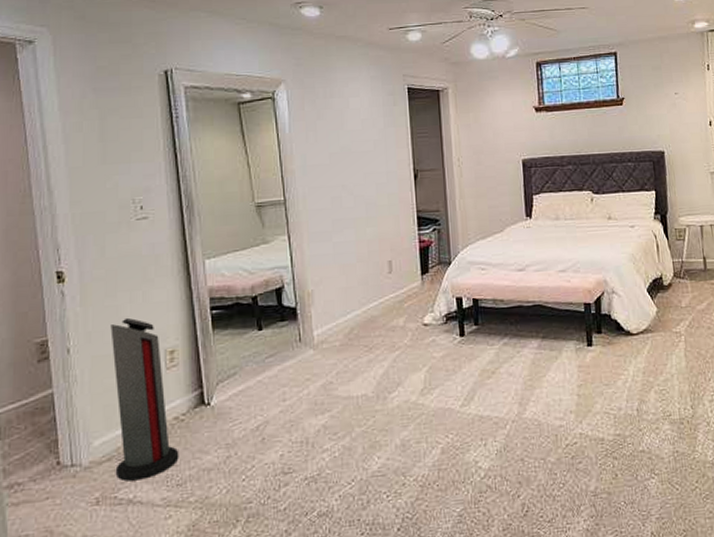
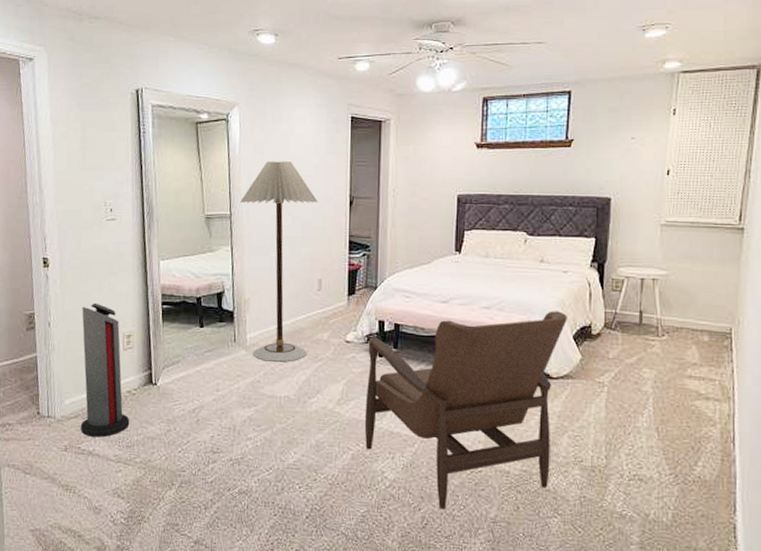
floor lamp: none [294,138,382,359] -> present [240,161,318,362]
armchair: none [447,266,642,492] -> present [364,311,567,509]

